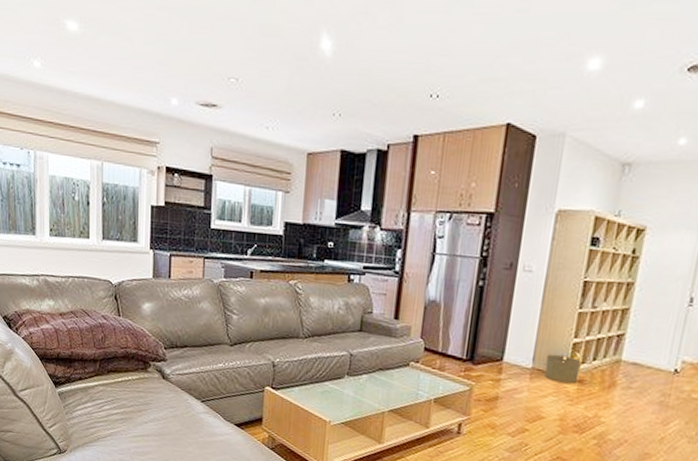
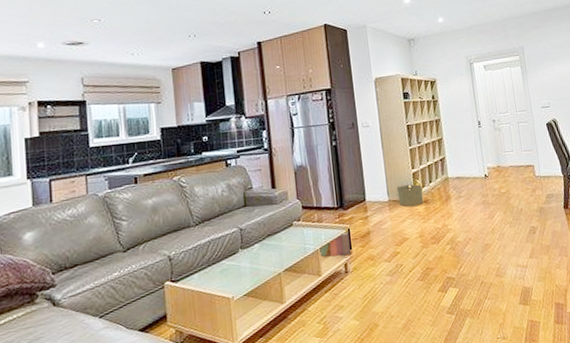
books: none [433,388,473,416] -> present [320,231,351,258]

